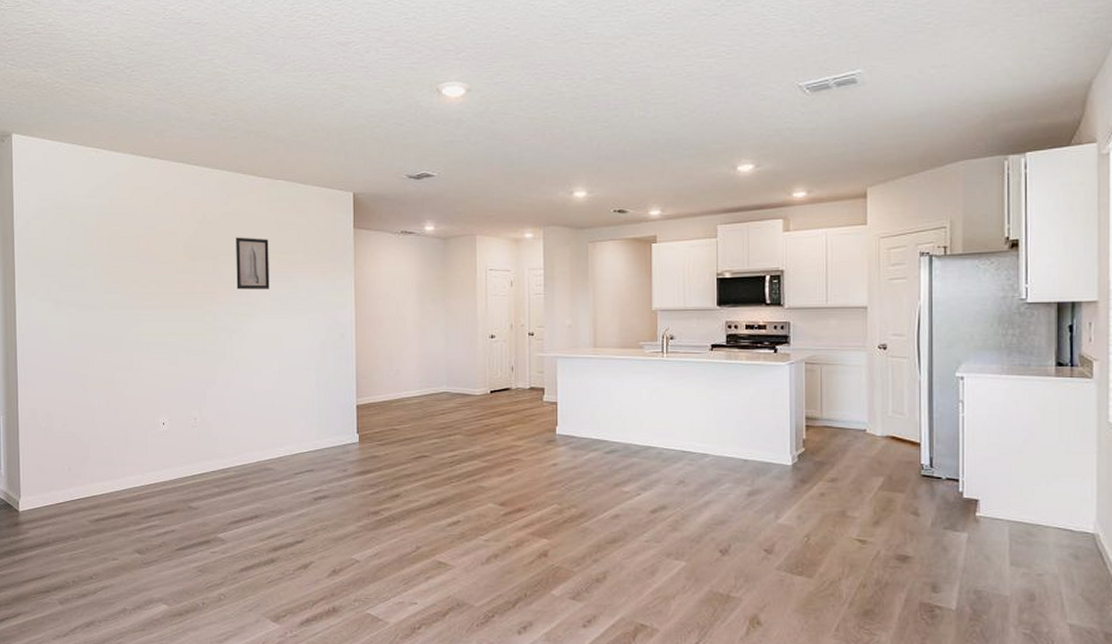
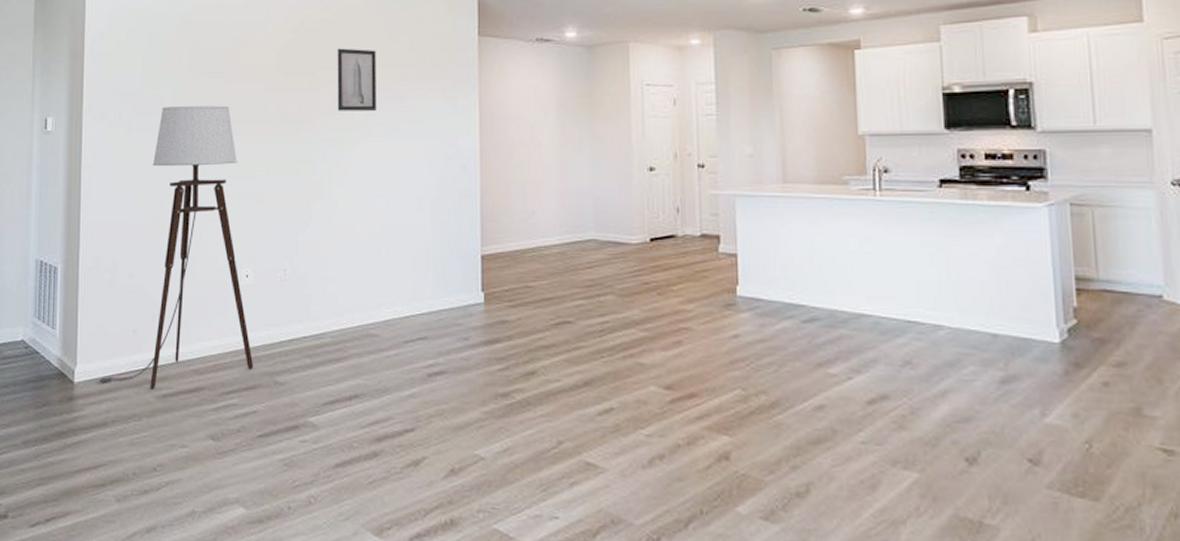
floor lamp: none [38,284,172,515] -> present [96,105,254,390]

